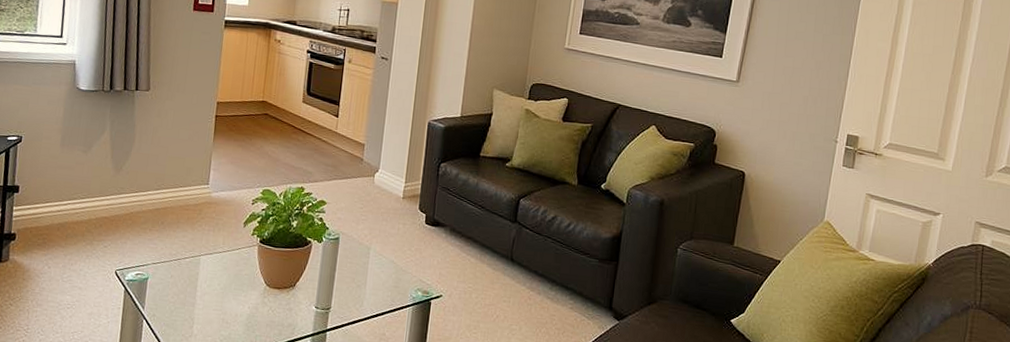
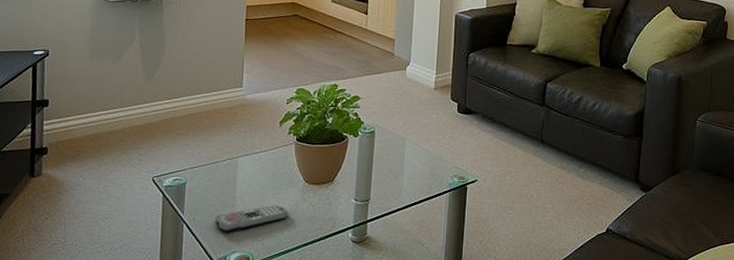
remote control: none [174,307,248,331] -> present [215,205,288,232]

